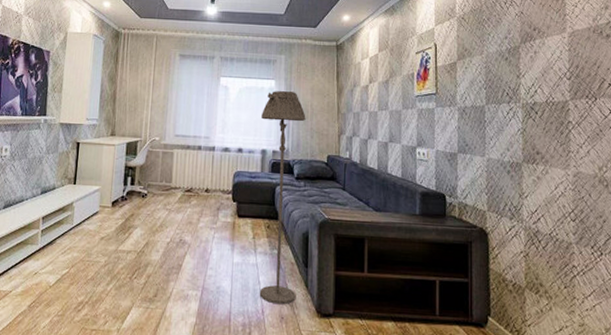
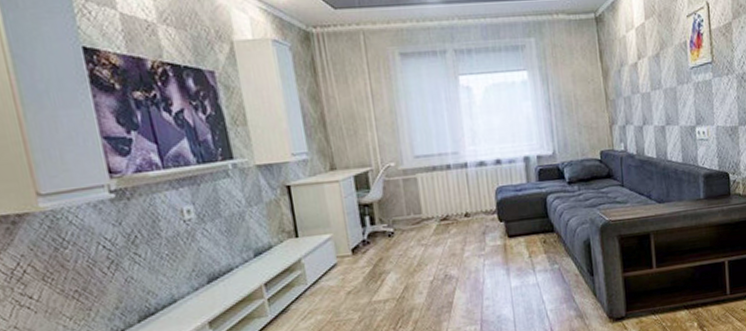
floor lamp: present [259,90,306,304] -> none [517,82,585,320]

